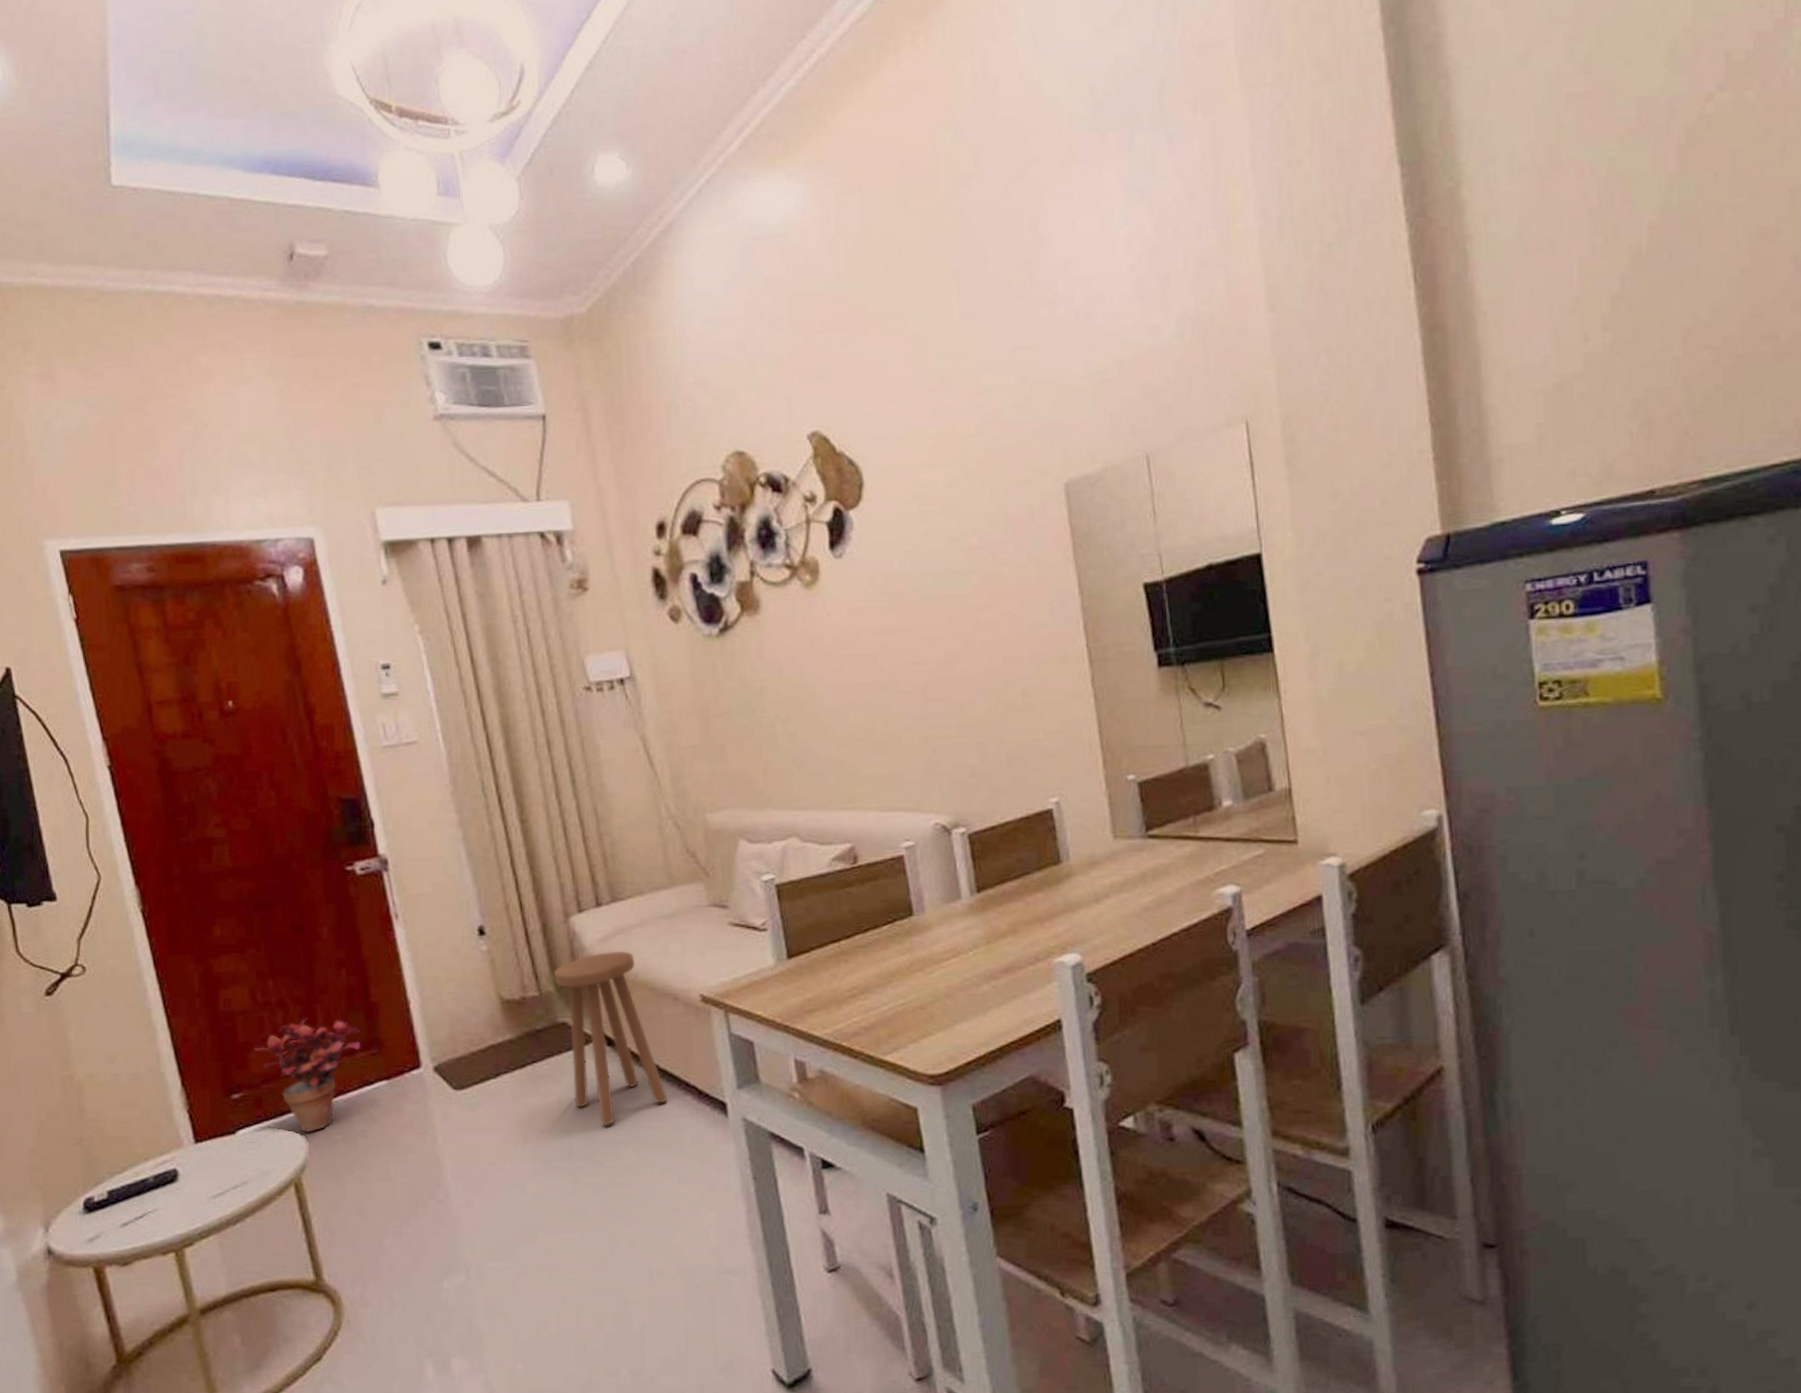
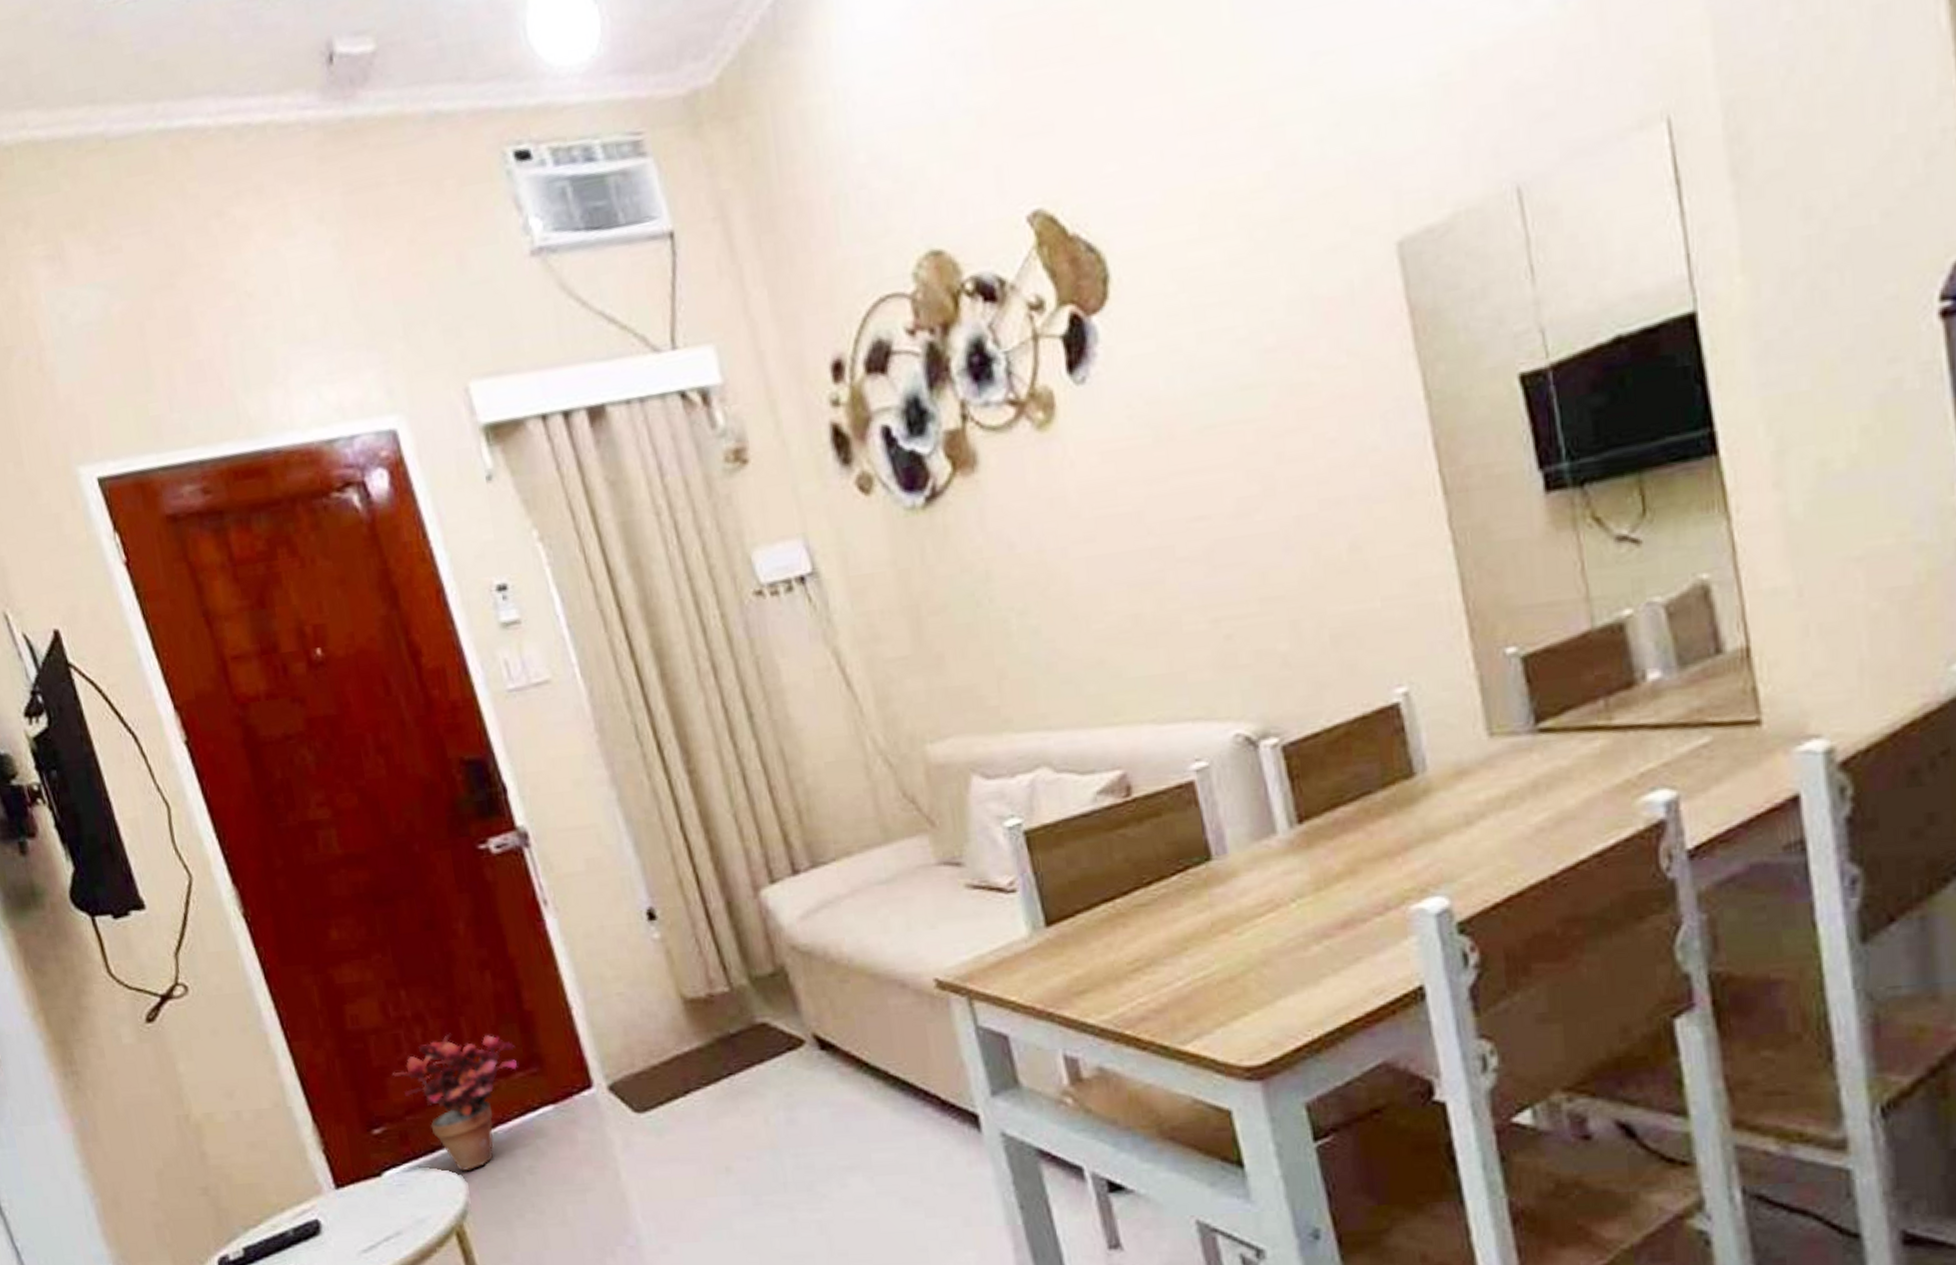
stool: present [554,950,668,1126] -> none [746,928,902,1150]

